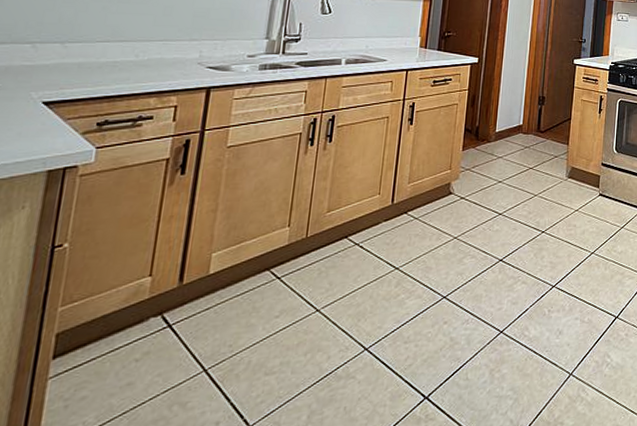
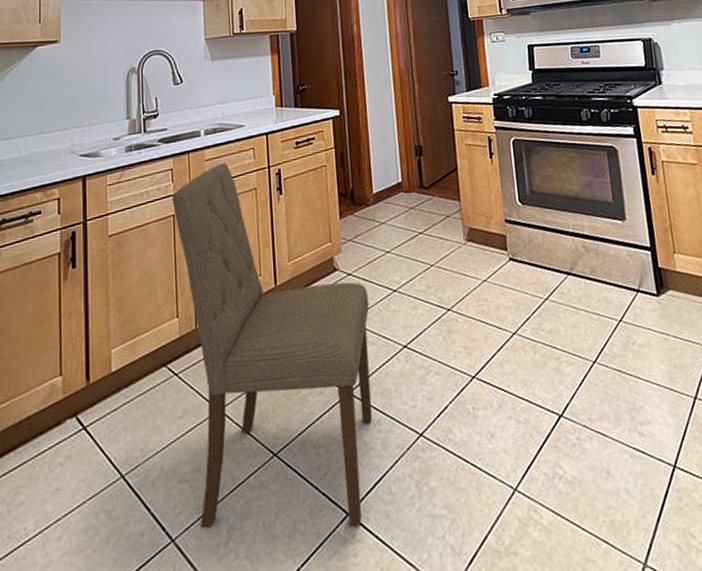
dining chair: none [281,90,476,415] -> present [172,162,373,528]

